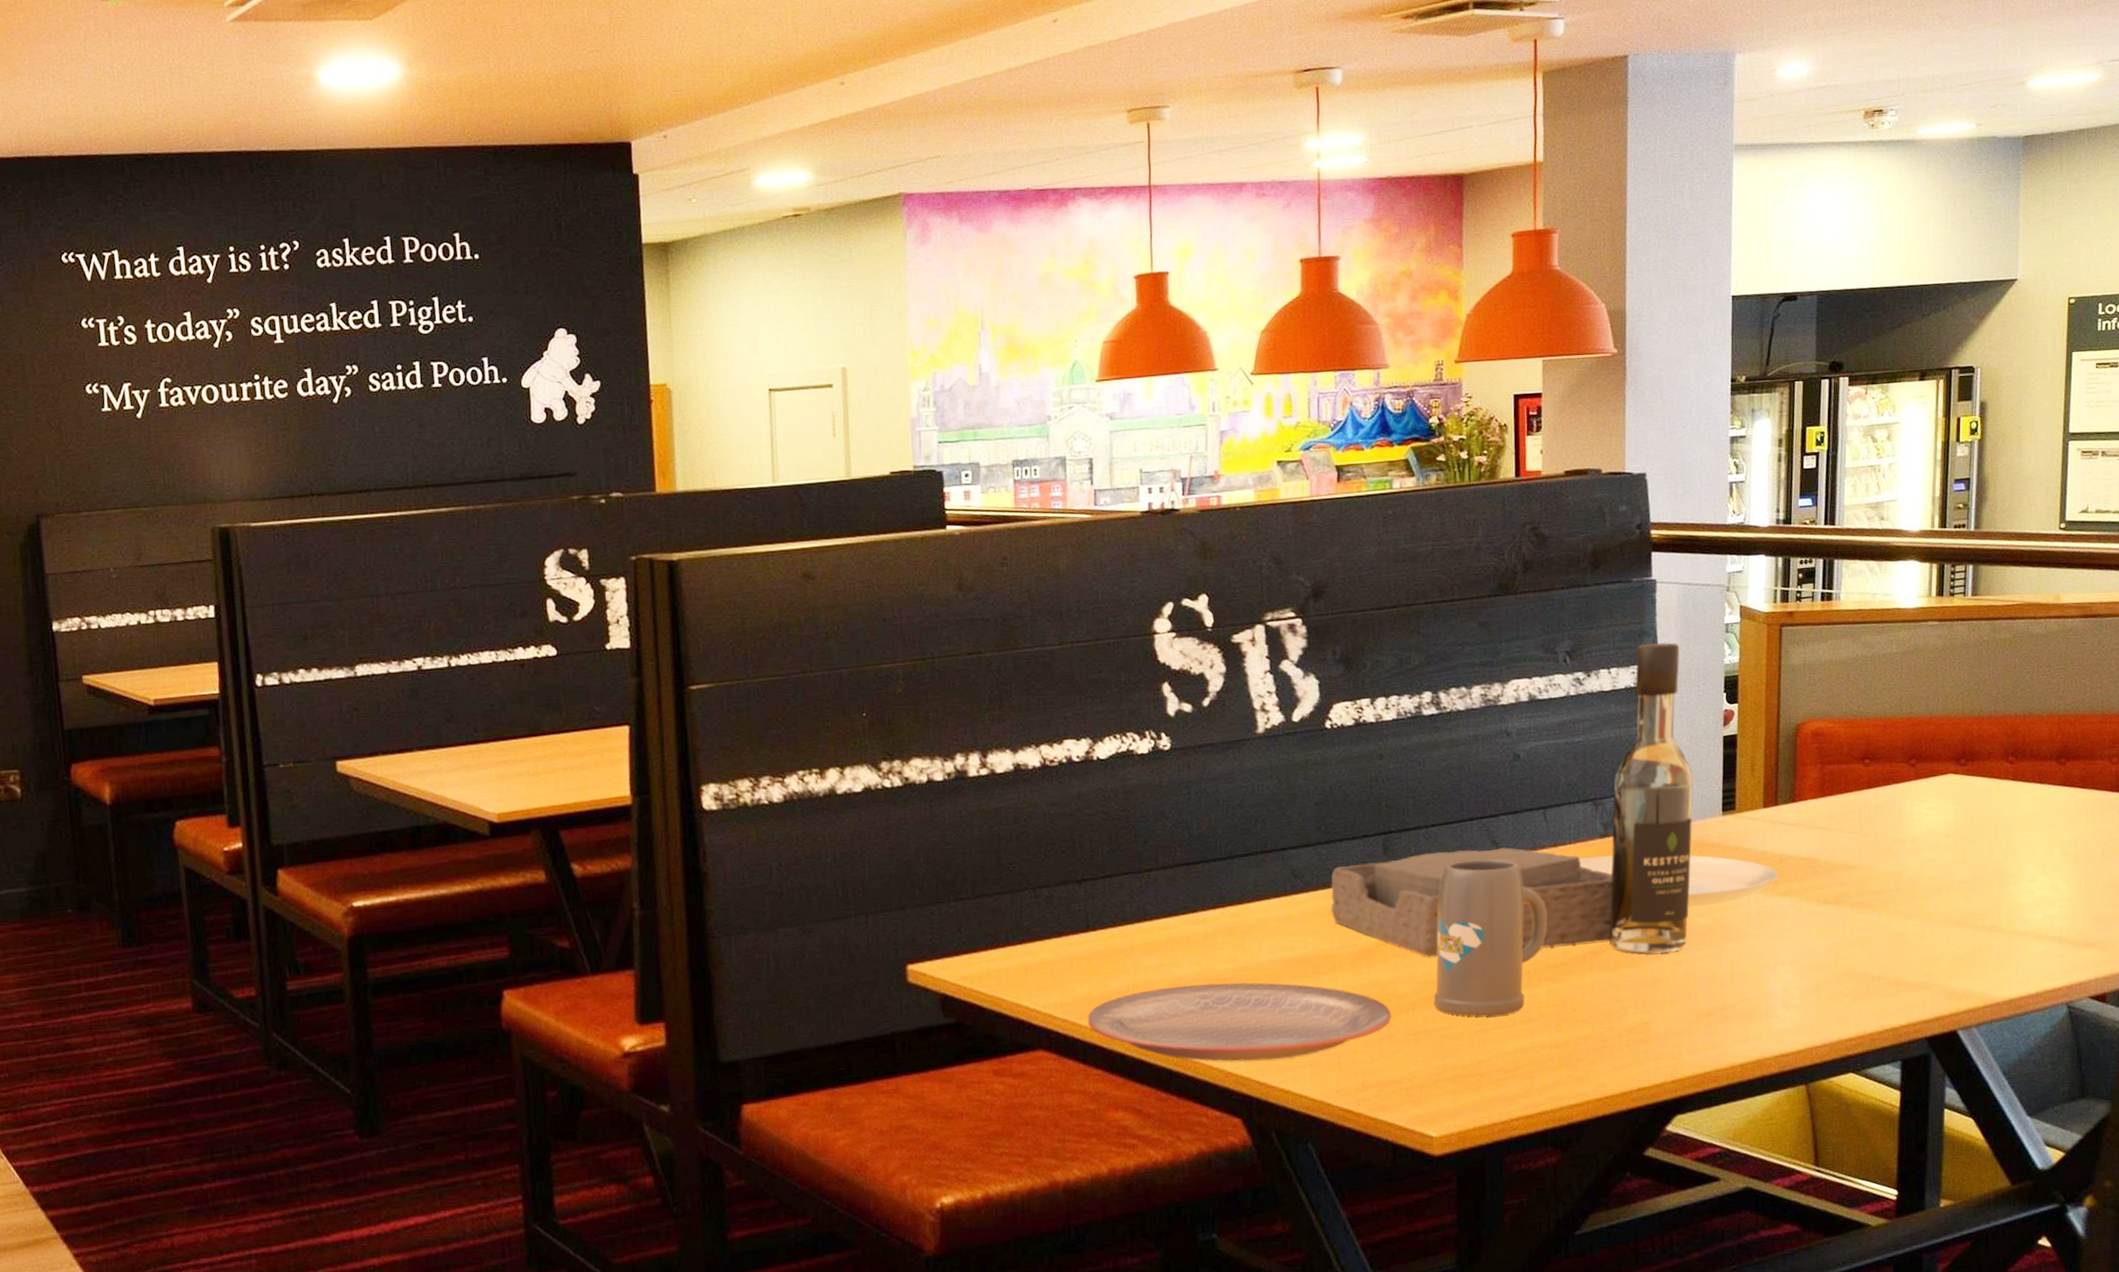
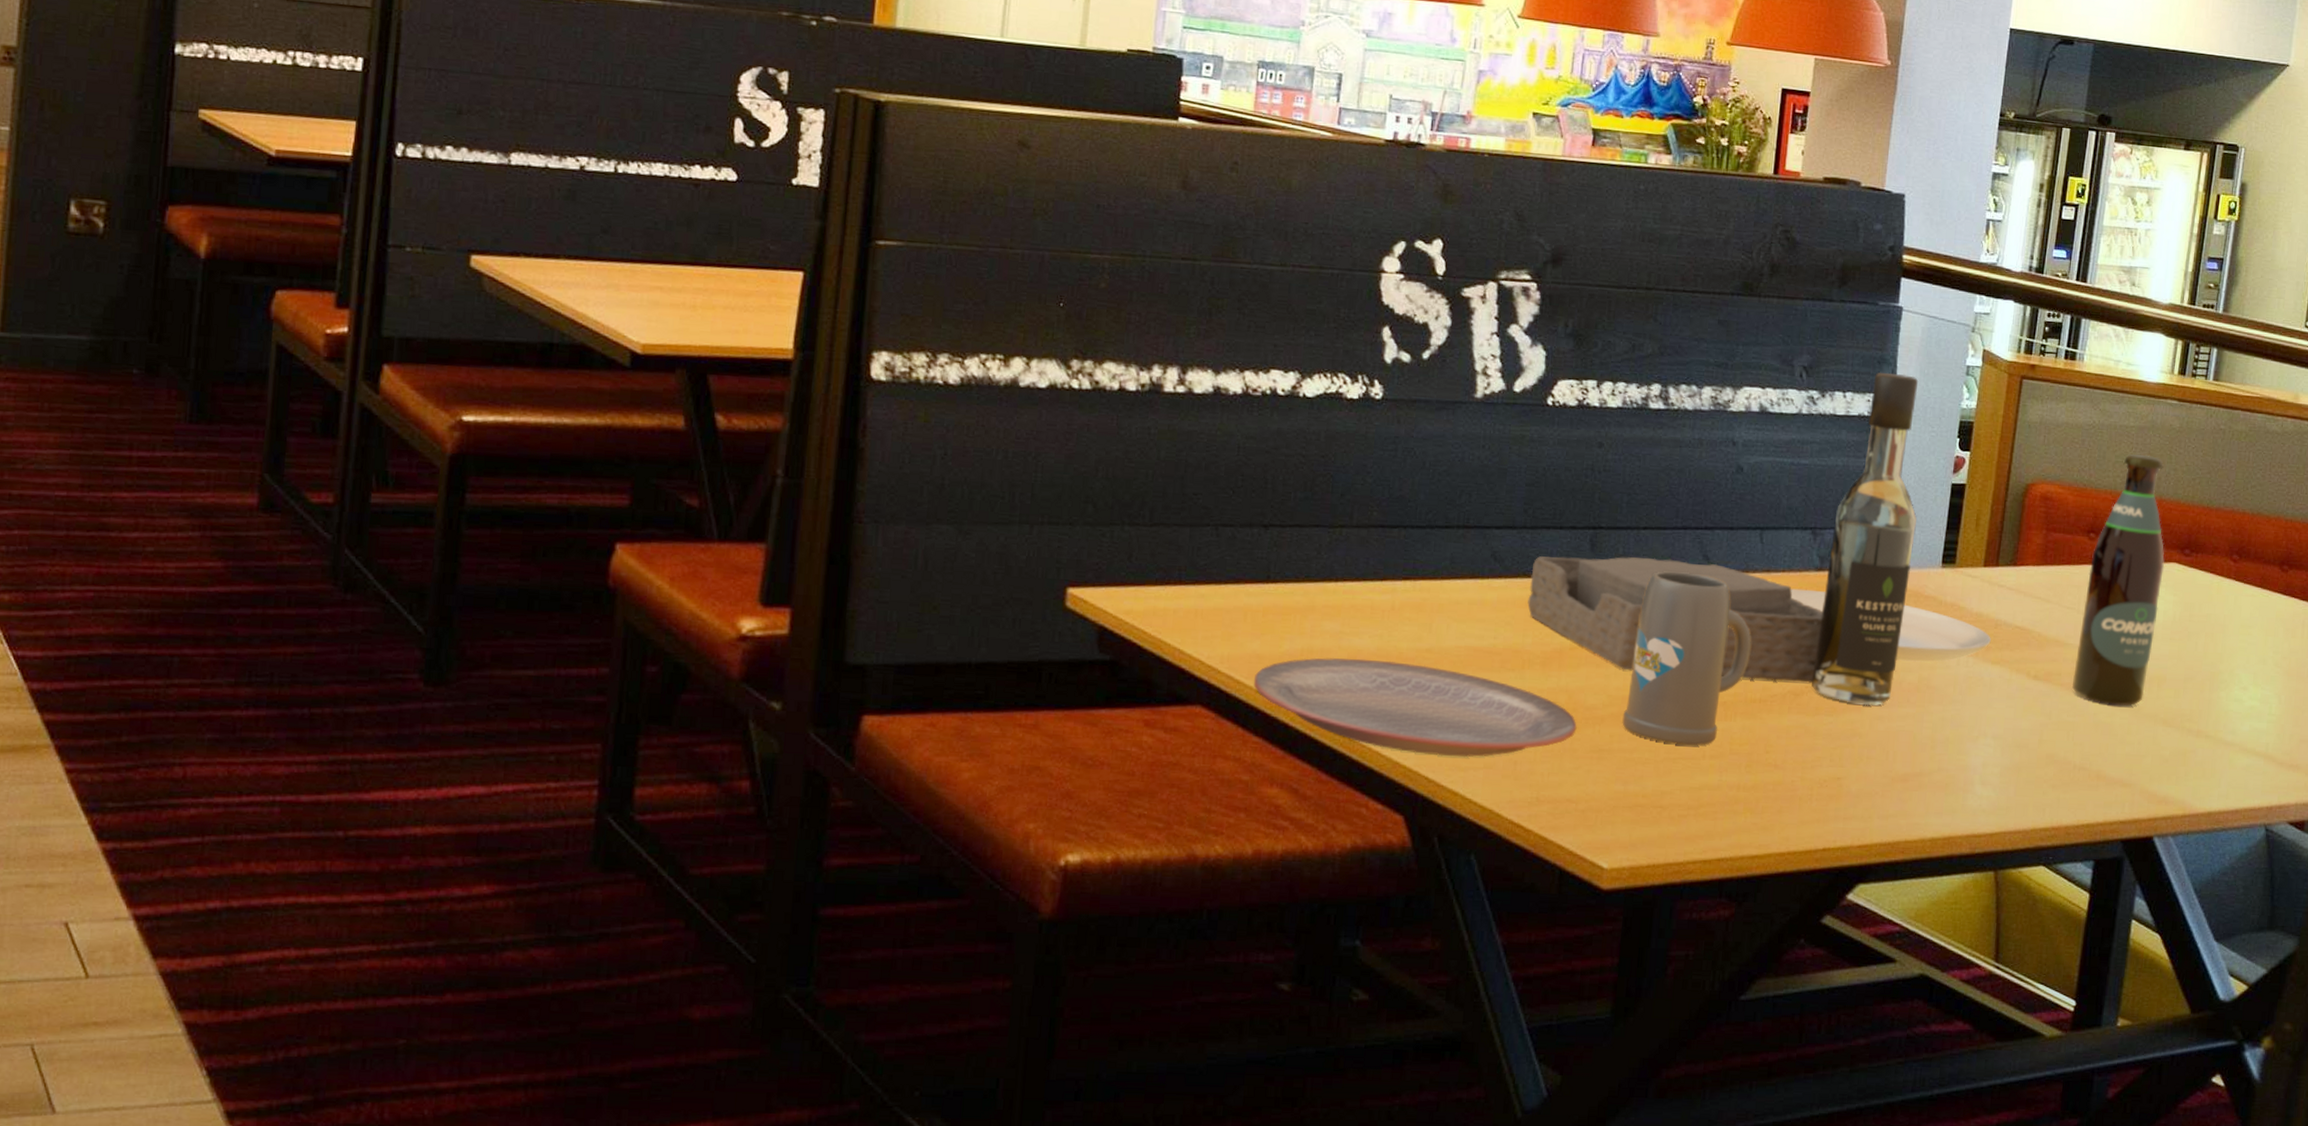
bottle: none [1862,677,1942,916] -> present [2071,454,2165,706]

